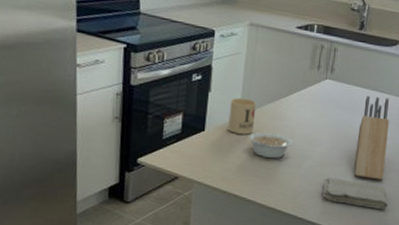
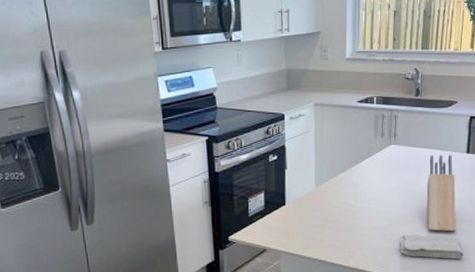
mug: present [228,97,257,135] -> none [305,171,330,204]
legume: present [249,132,293,159] -> none [326,199,367,224]

